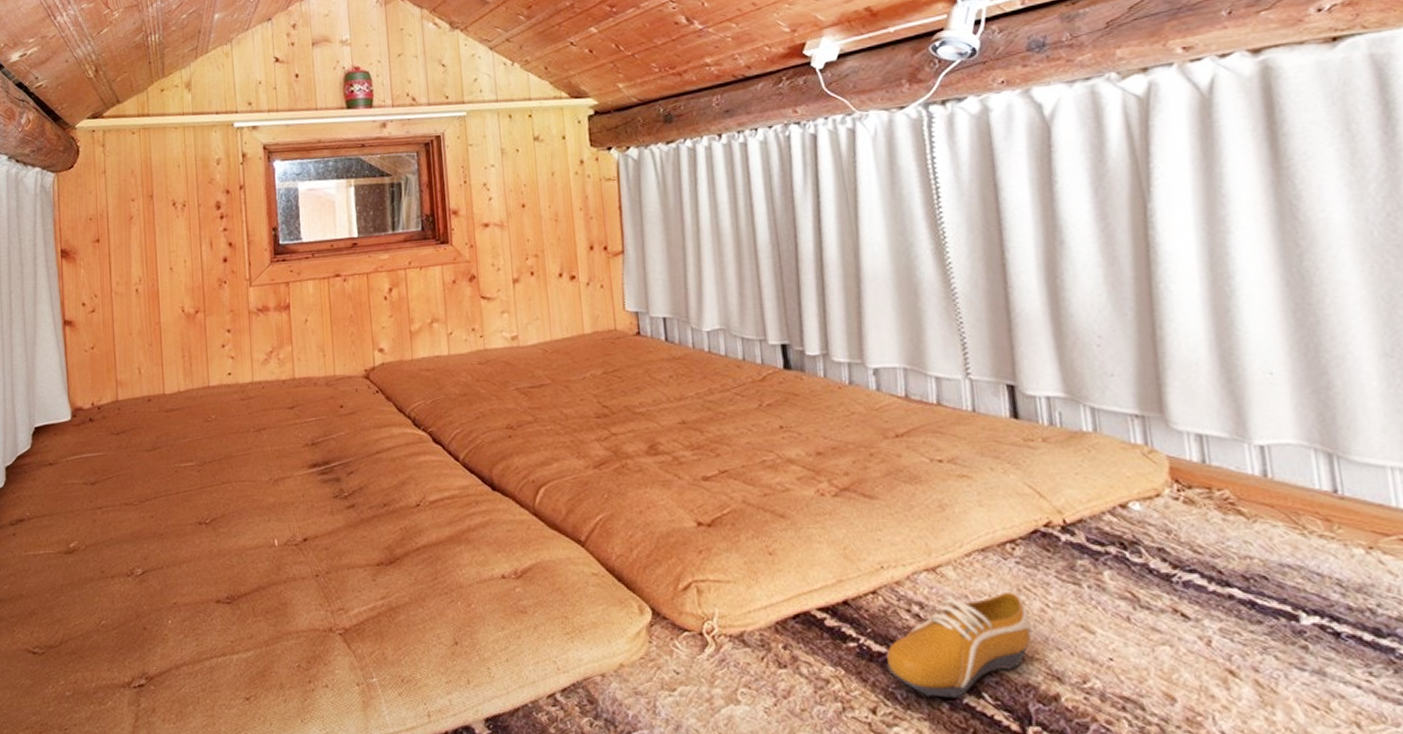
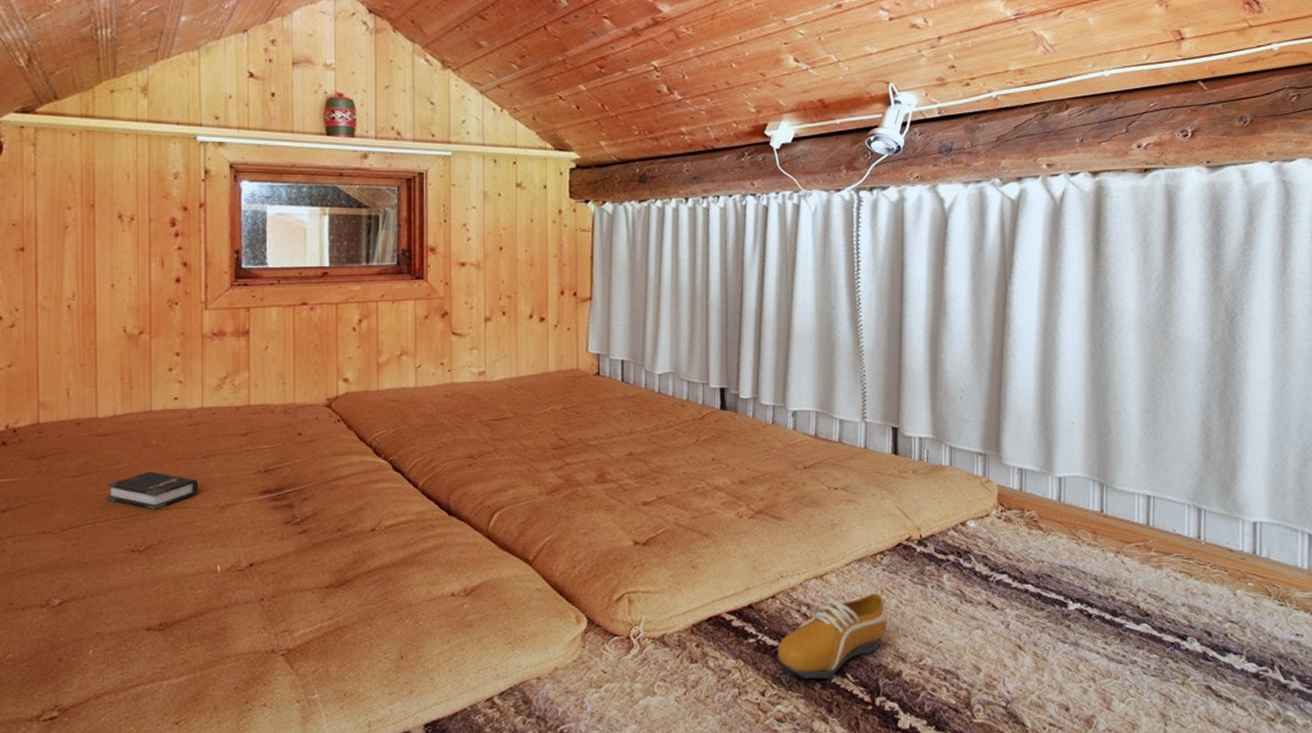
hardback book: none [176,445,254,483] -> present [108,471,199,510]

